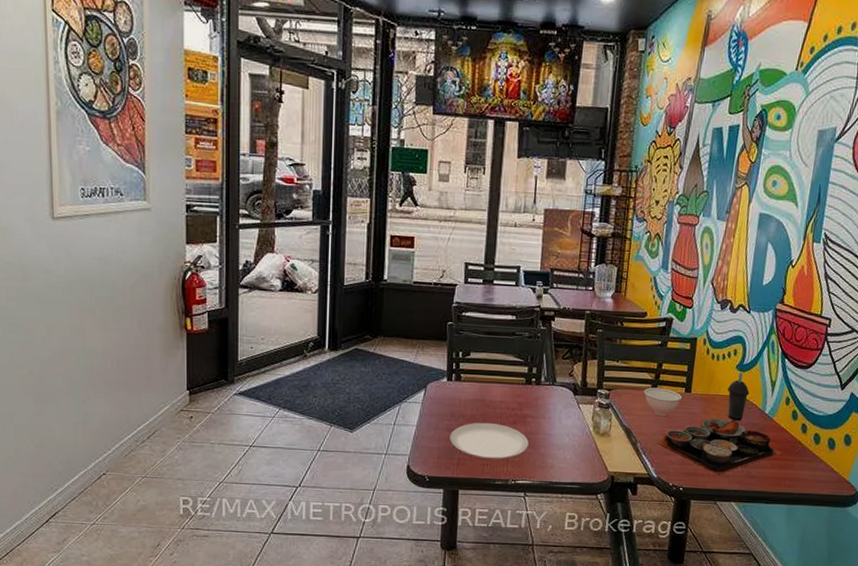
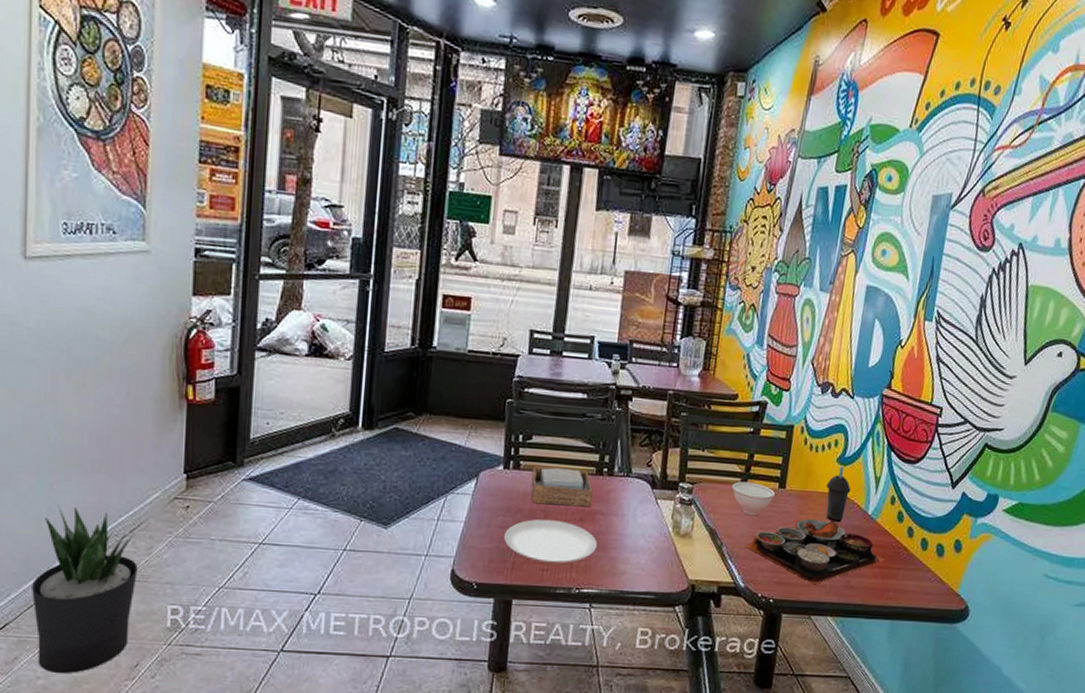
planter: none [74,418,155,551] -> present [32,505,138,673]
napkin holder: none [471,378,524,412] -> present [531,466,593,508]

